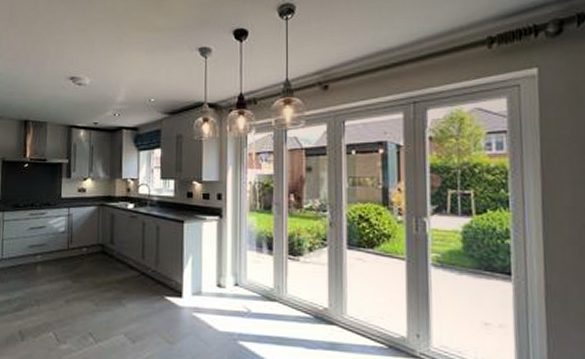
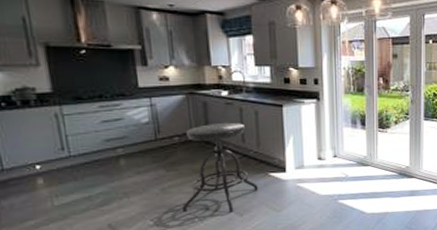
stool: none [81,236,153,337] -> present [182,122,258,213]

